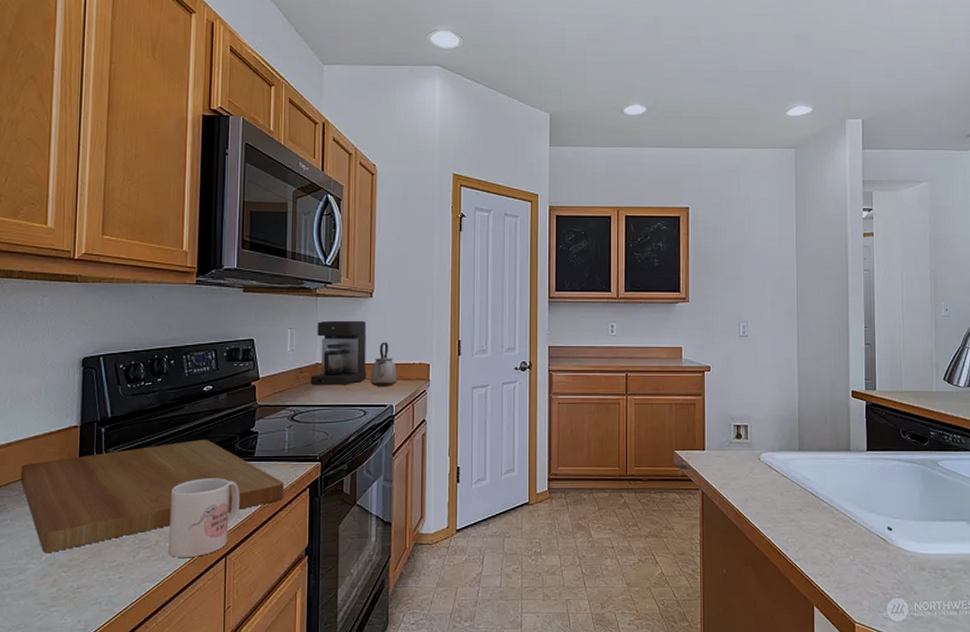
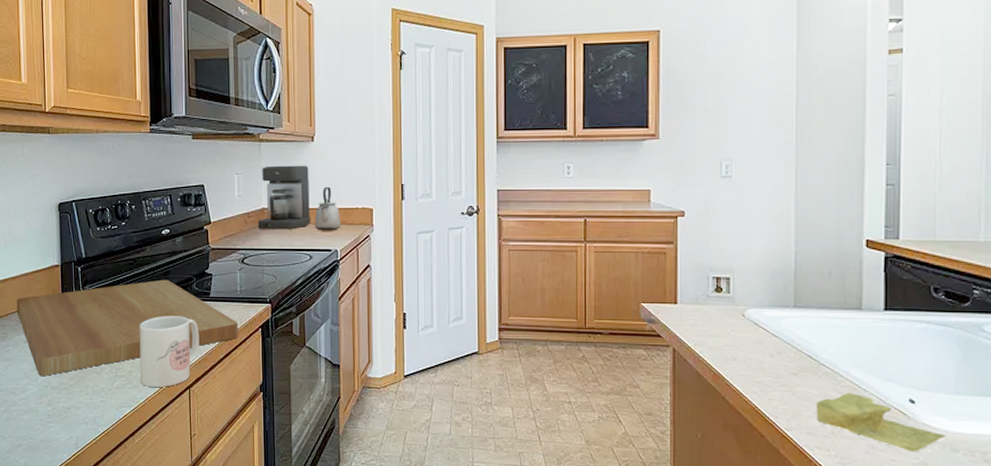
sponge: none [817,524,916,573] -> present [816,393,946,452]

